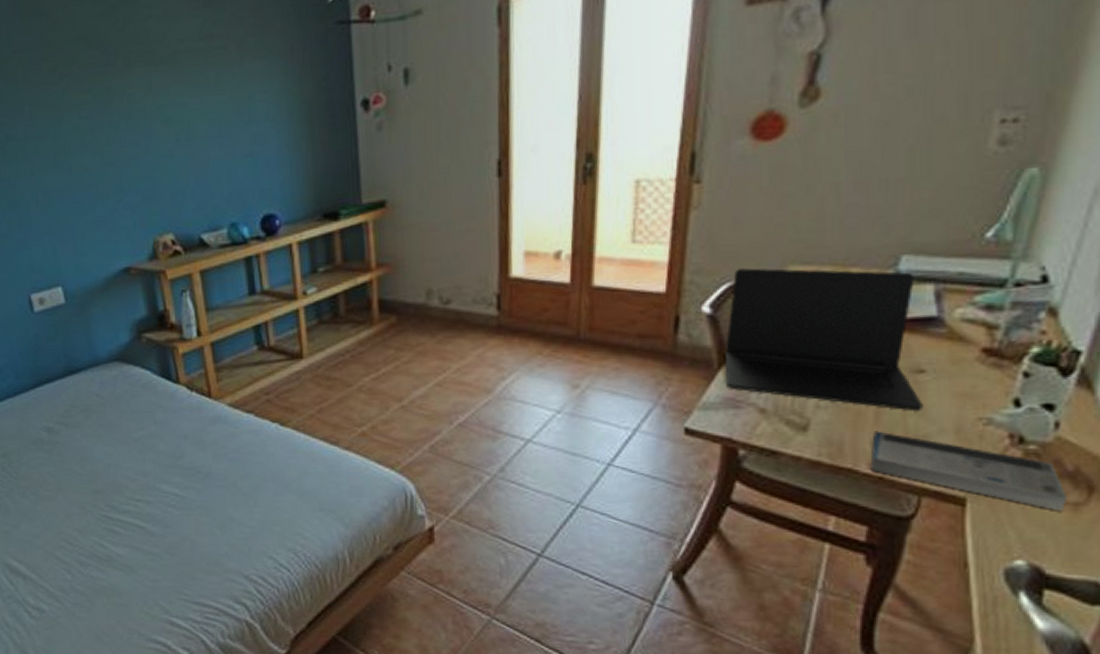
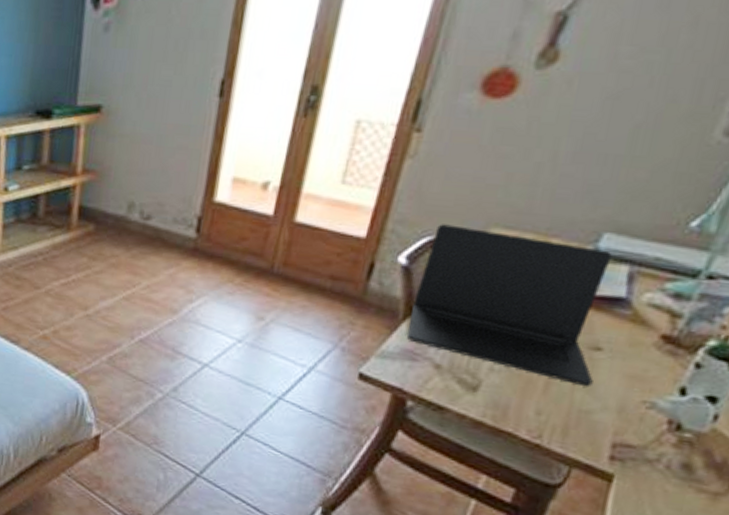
book: present [870,431,1067,512] -> none [529,400,710,499]

